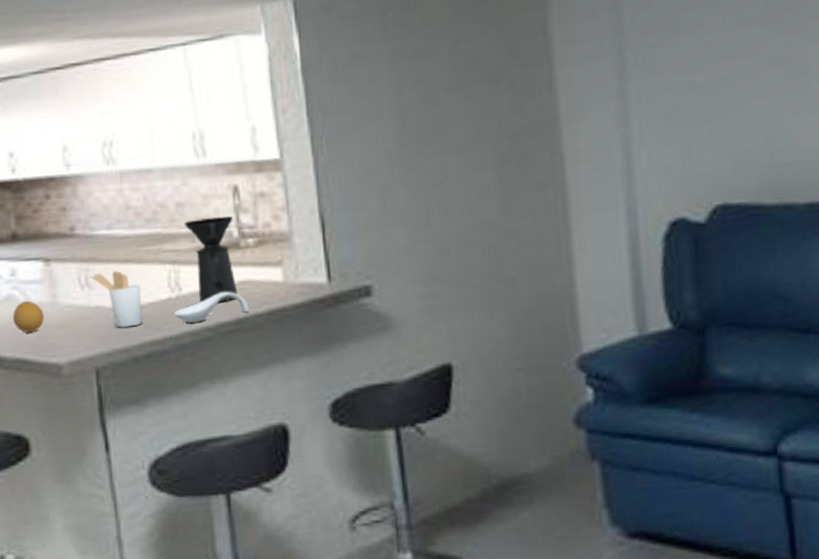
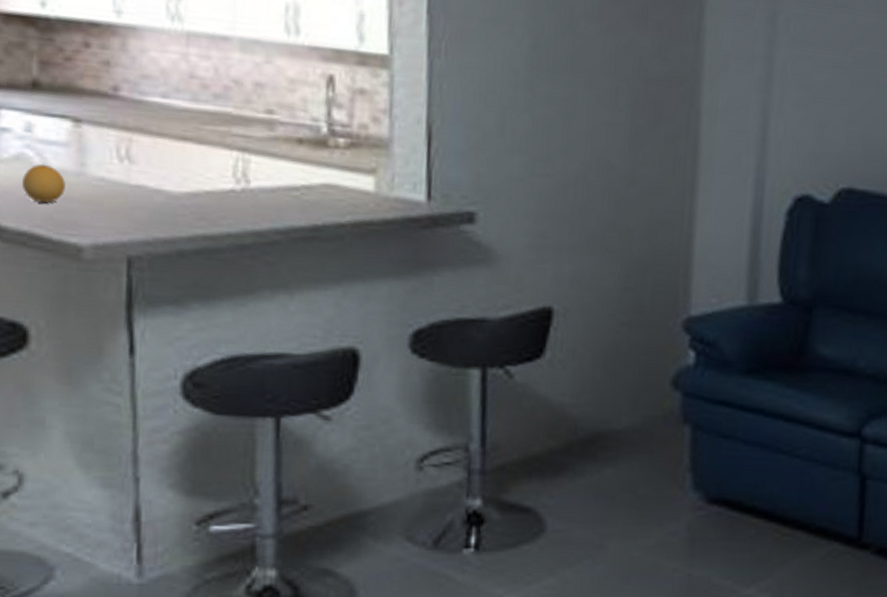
utensil holder: present [89,271,143,328] -> none [132,146,197,216]
spoon rest: present [174,291,249,323] -> none [236,192,330,222]
coffee maker: present [184,215,238,303] -> none [261,104,323,204]

